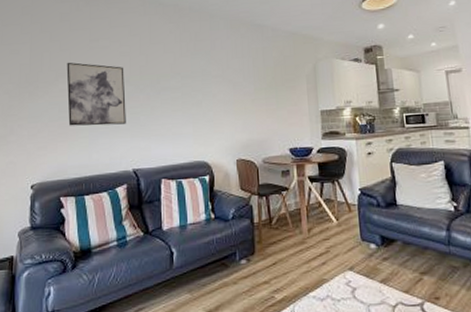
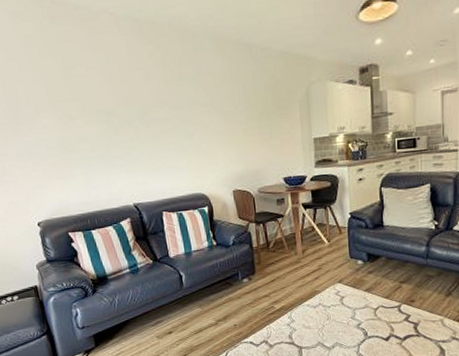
wall art: present [66,62,126,126] -> none [44,94,119,164]

